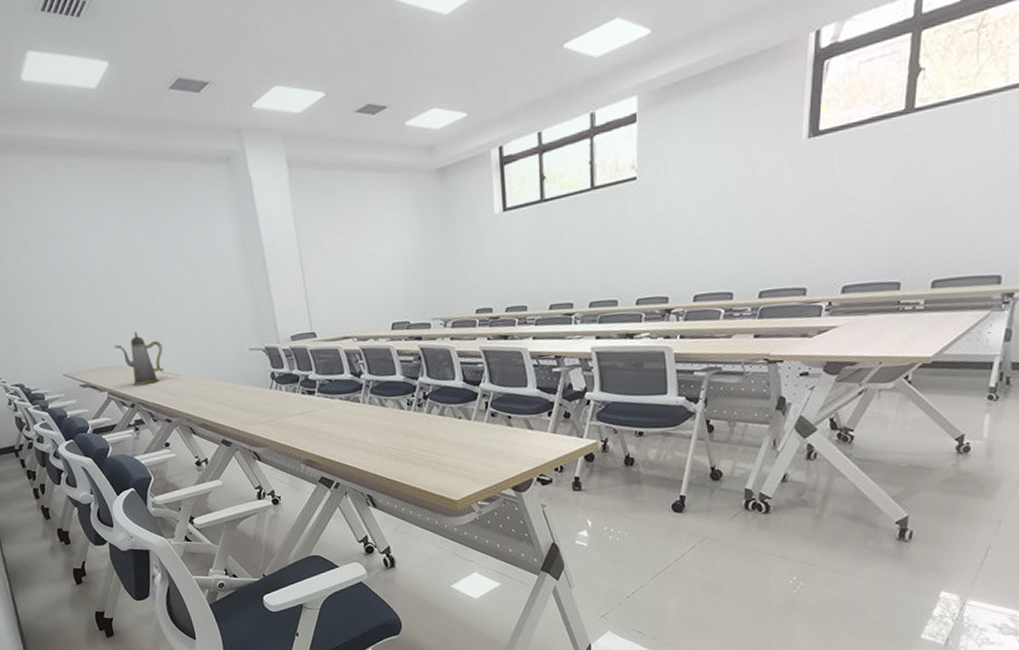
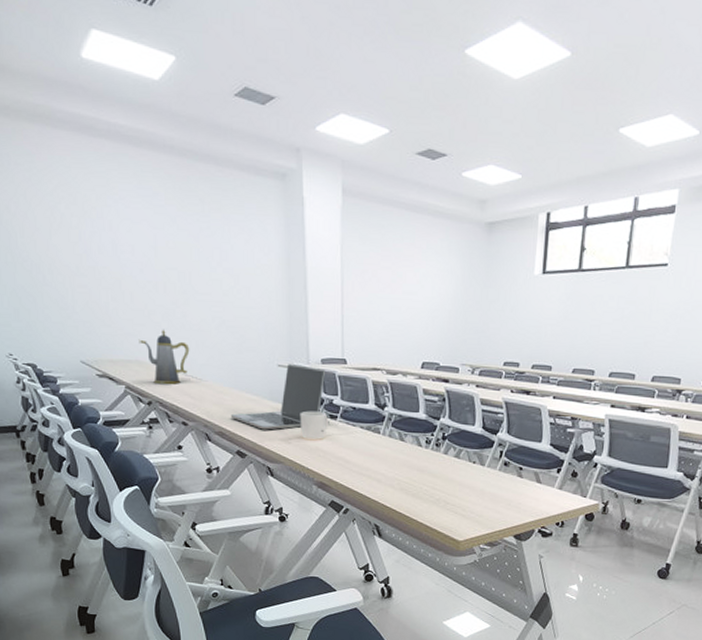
laptop: none [211,345,298,416] -> present [230,364,326,430]
mug: none [277,388,307,420] -> present [300,411,328,441]

